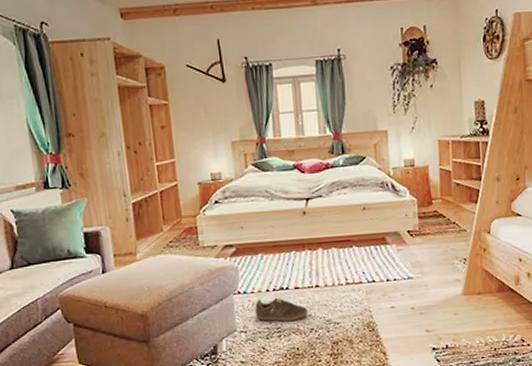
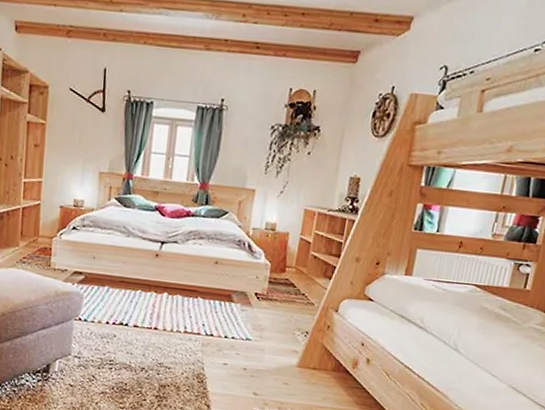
sneaker: present [255,297,309,322] -> none [91,329,143,357]

